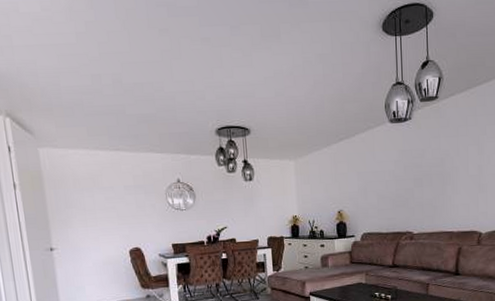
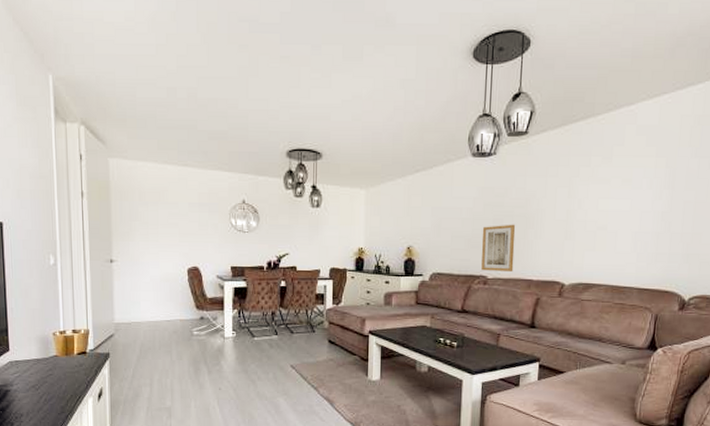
wall art: none [405,182,436,227] -> present [481,224,516,273]

